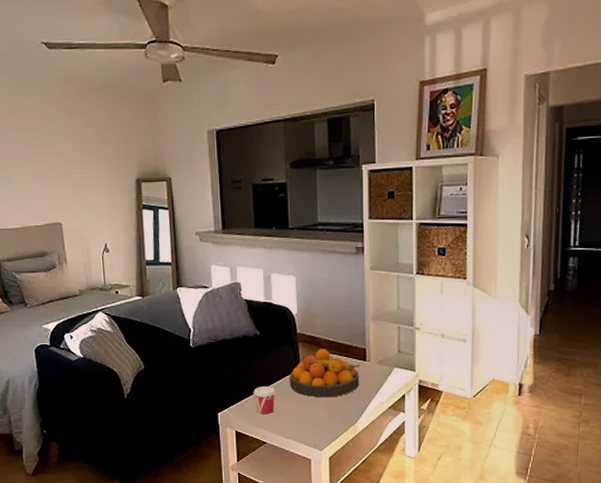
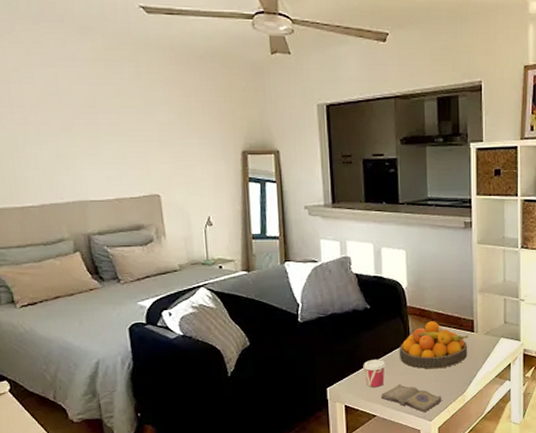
diary: none [271,411,333,442] -> present [381,383,442,413]

